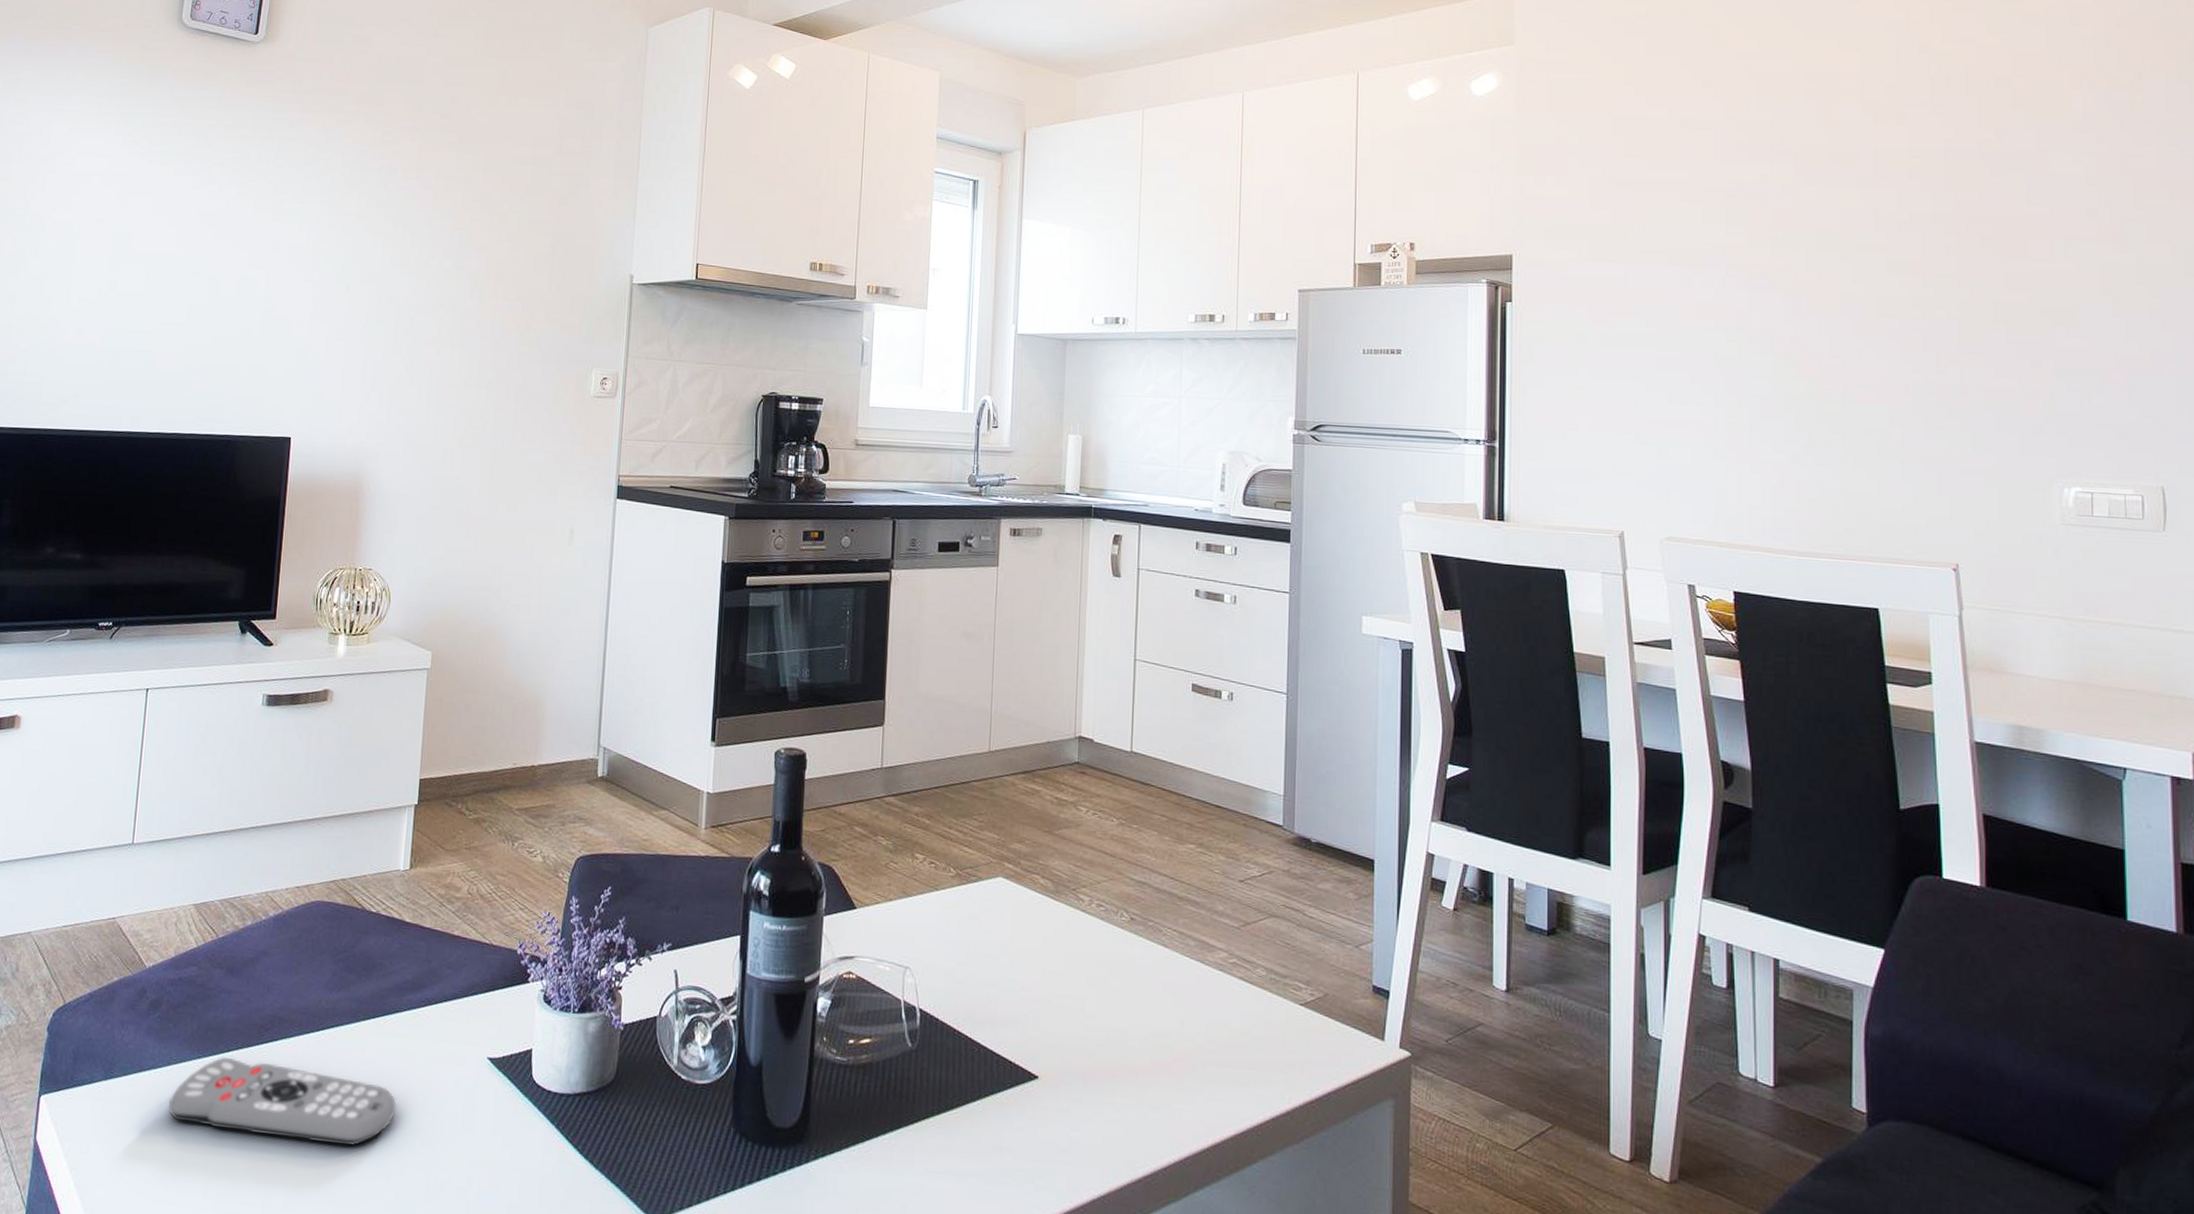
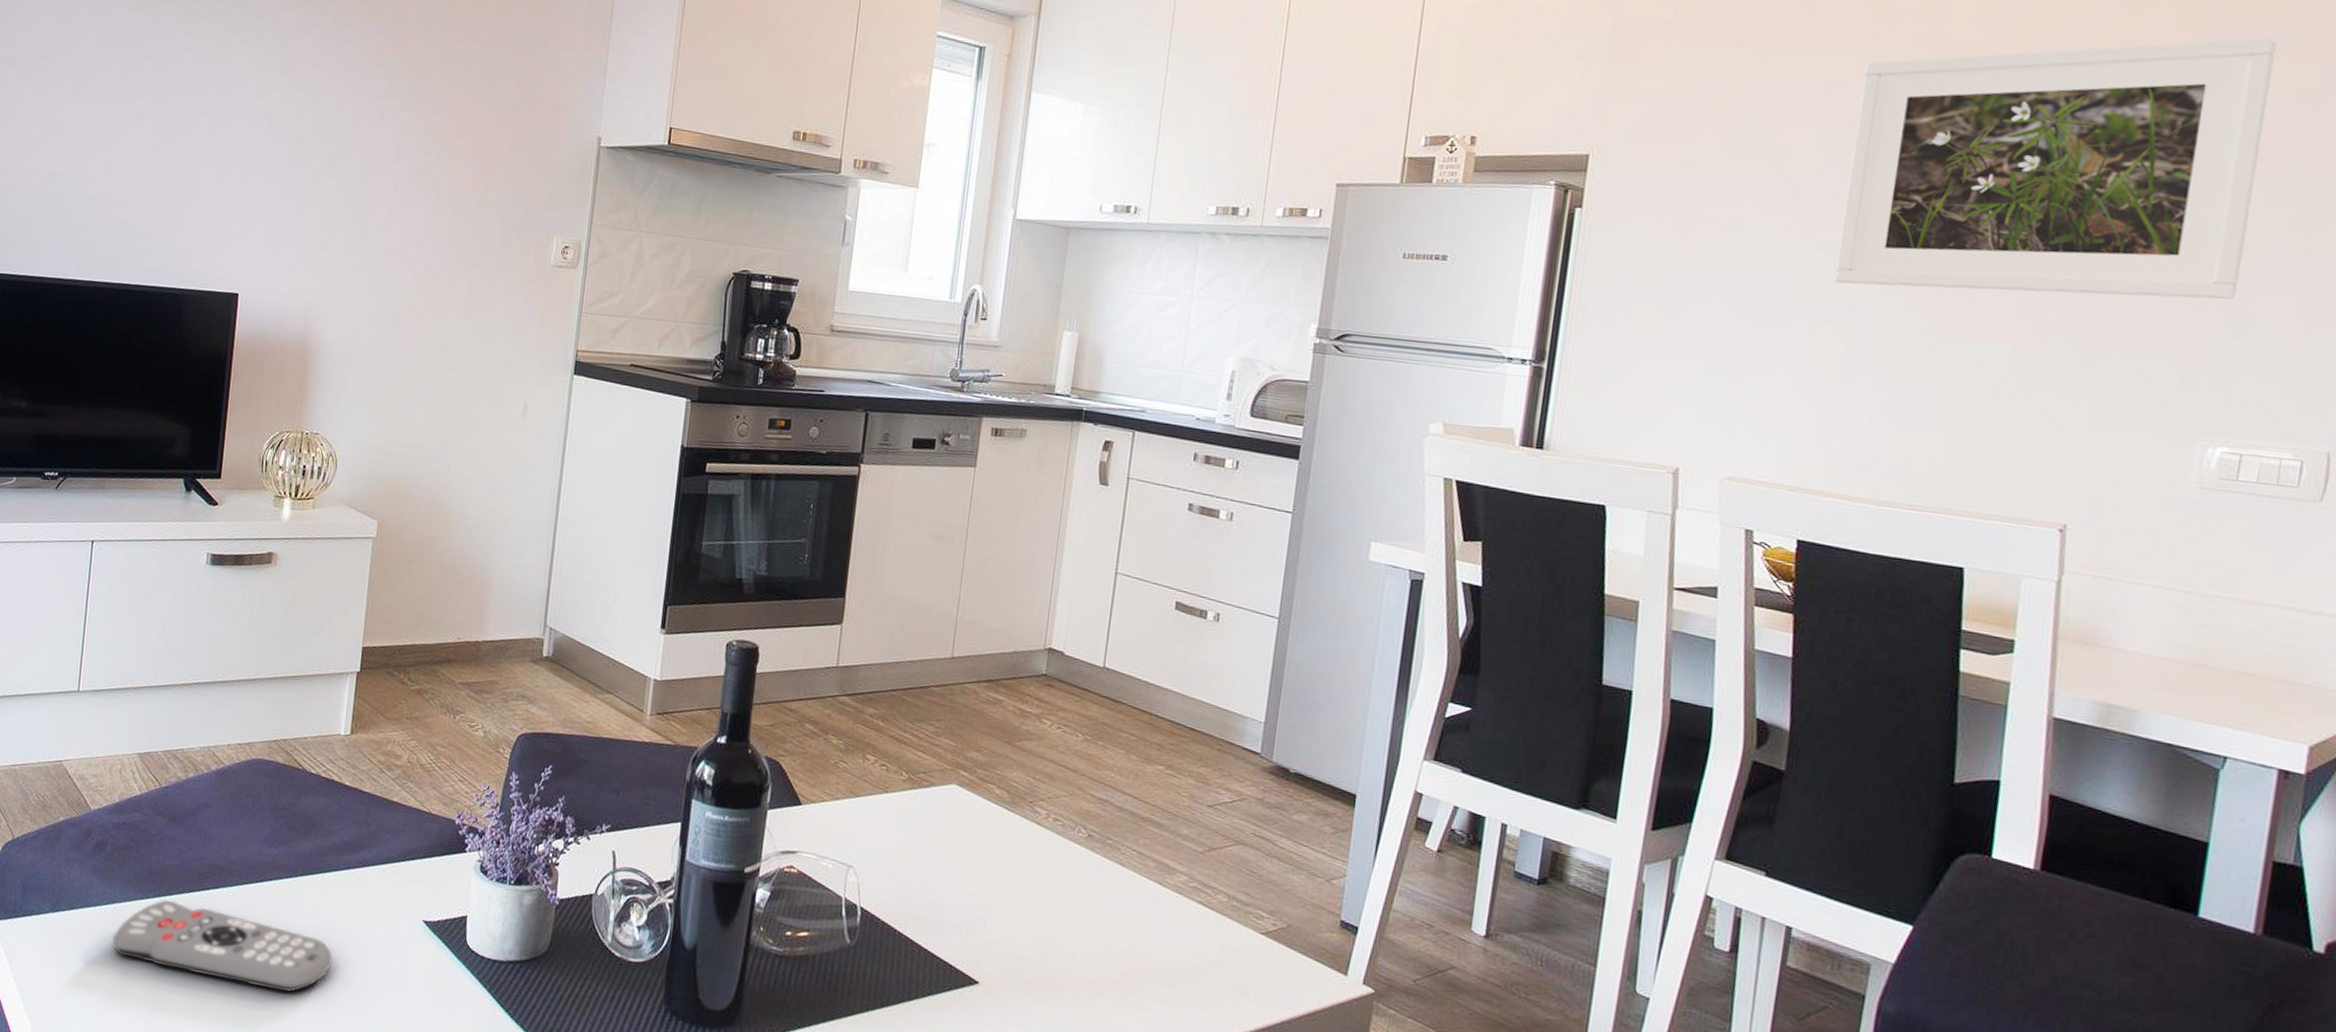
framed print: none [1732,135,2065,359] -> present [1833,39,2277,300]

